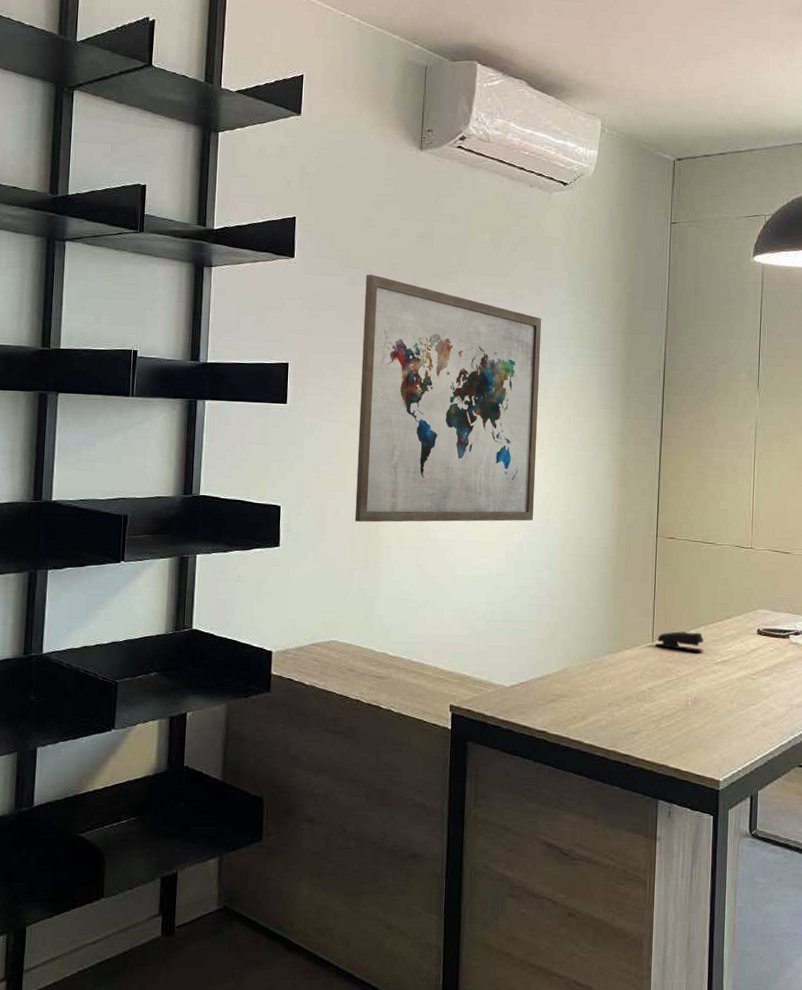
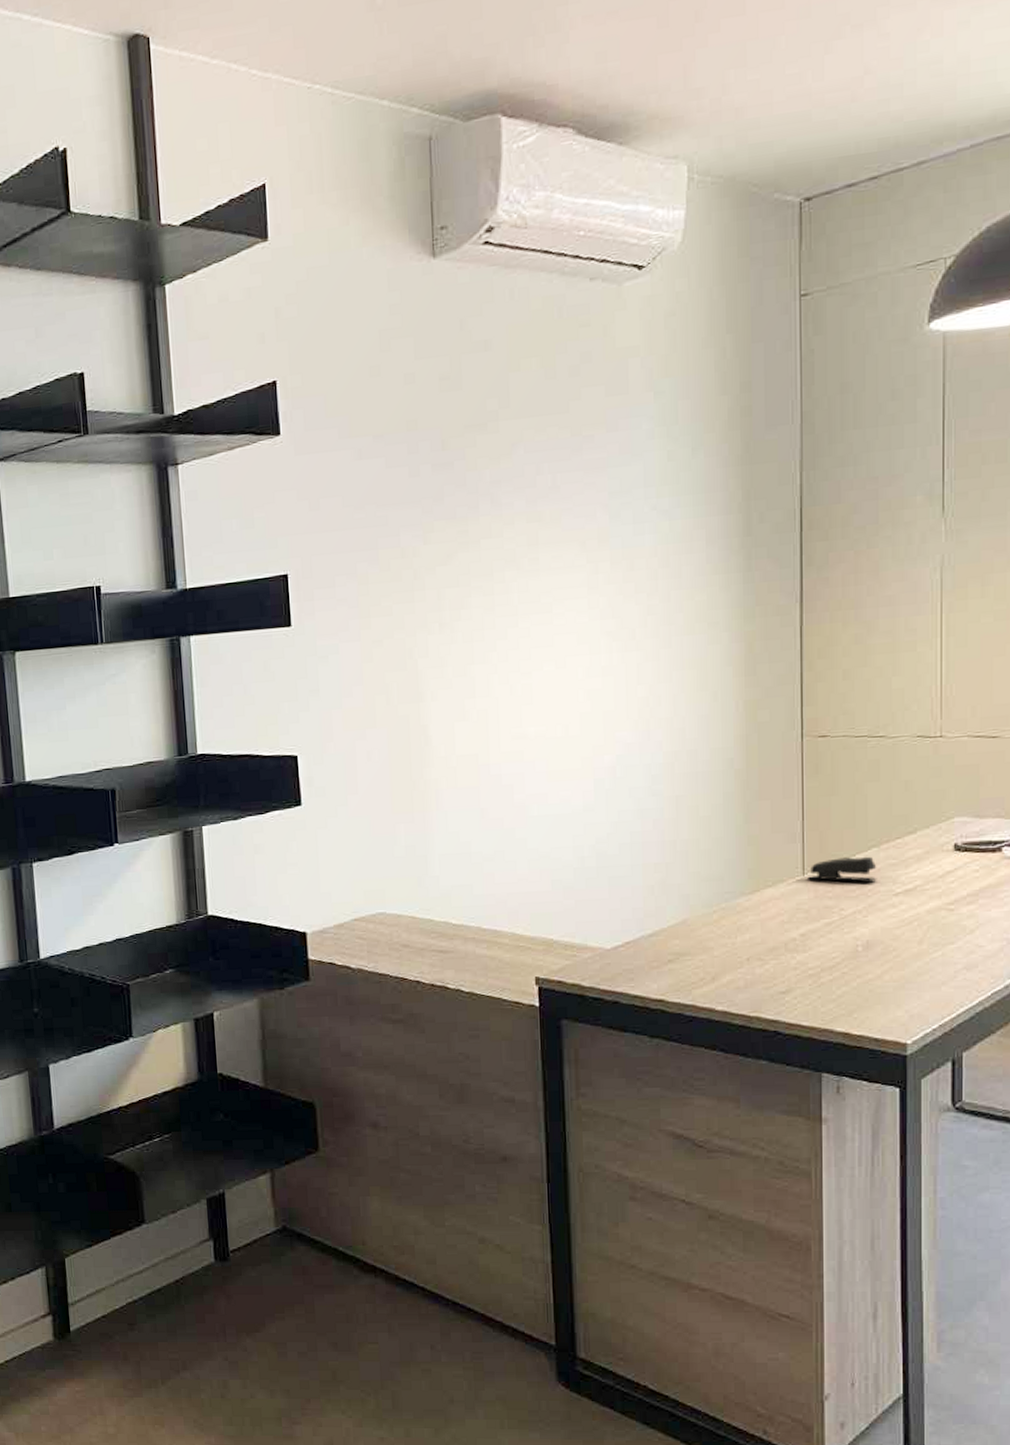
wall art: present [355,274,542,522] -> none [376,440,628,764]

